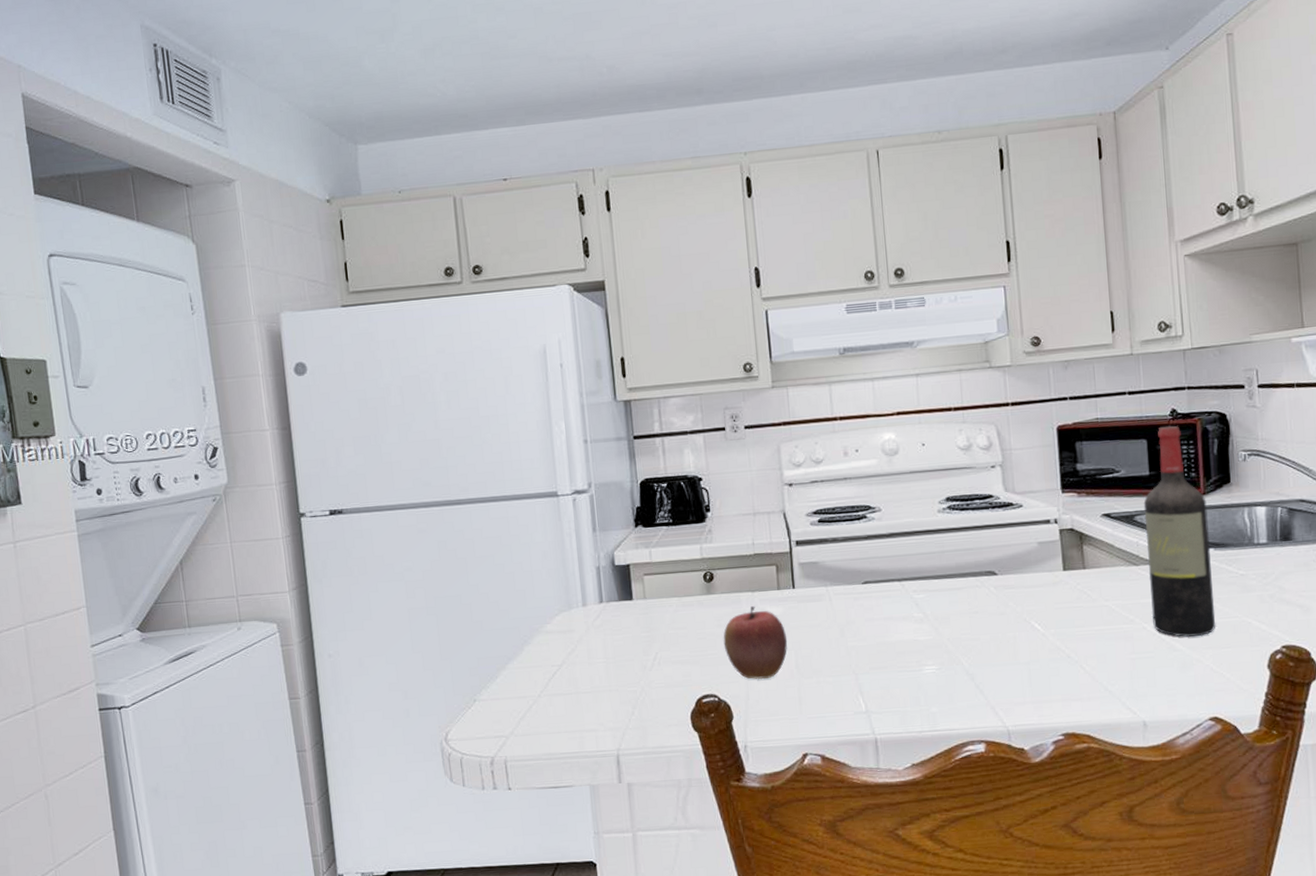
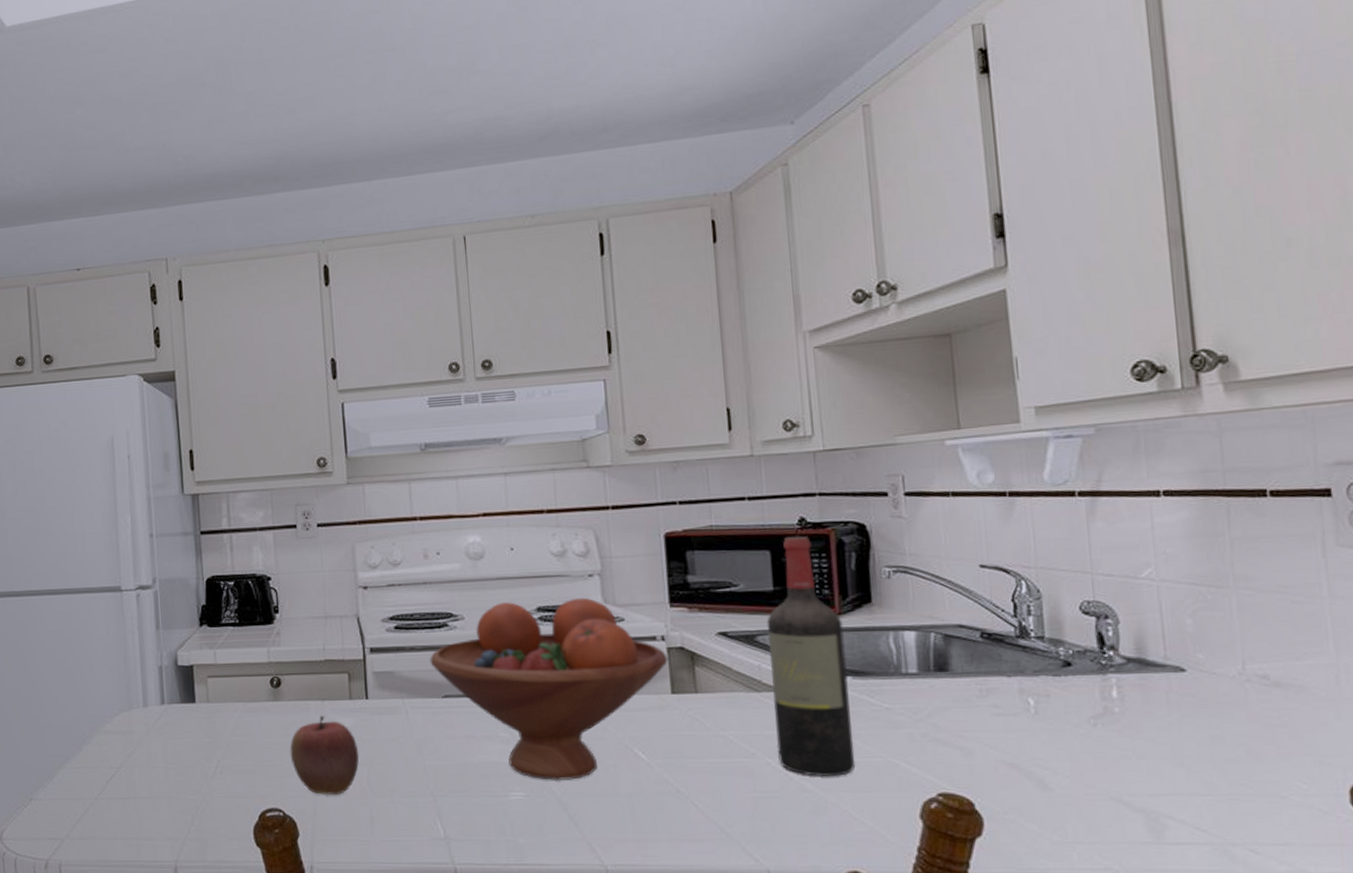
fruit bowl: none [850,487,1060,654] -> present [430,597,668,780]

